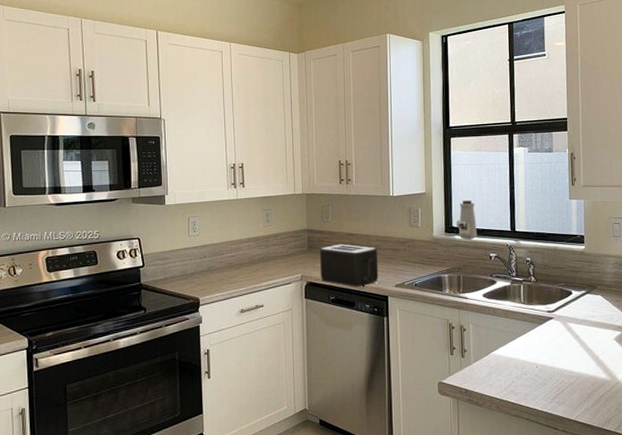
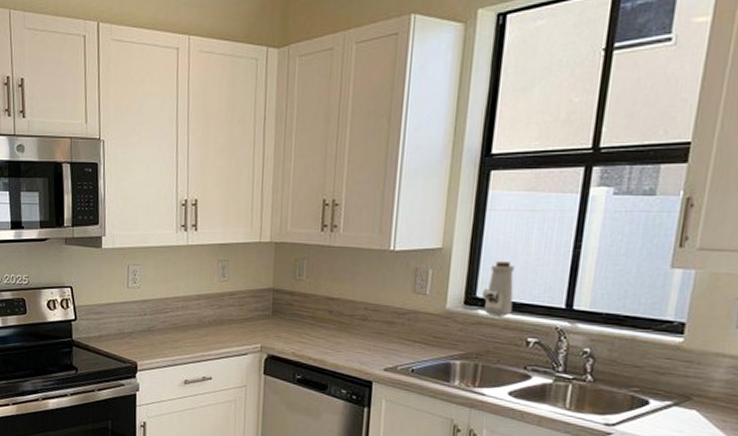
toaster: present [320,244,379,287] -> none [285,310,365,367]

